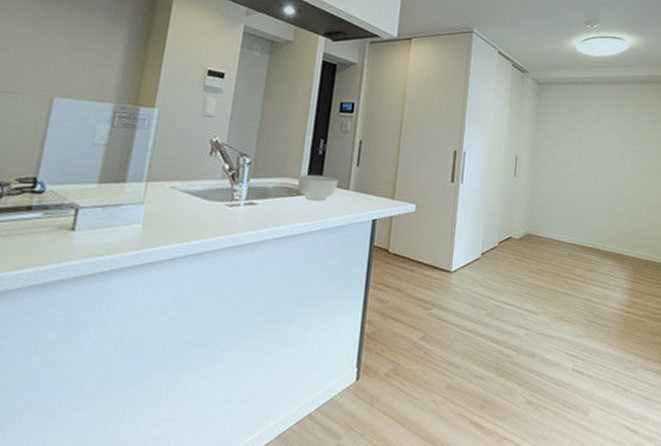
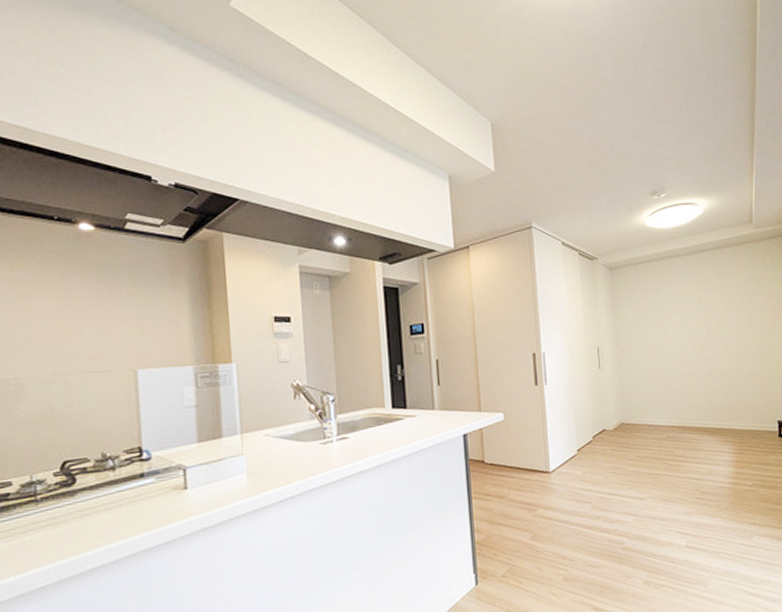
bowl: present [297,174,339,201] -> none [382,399,424,426]

